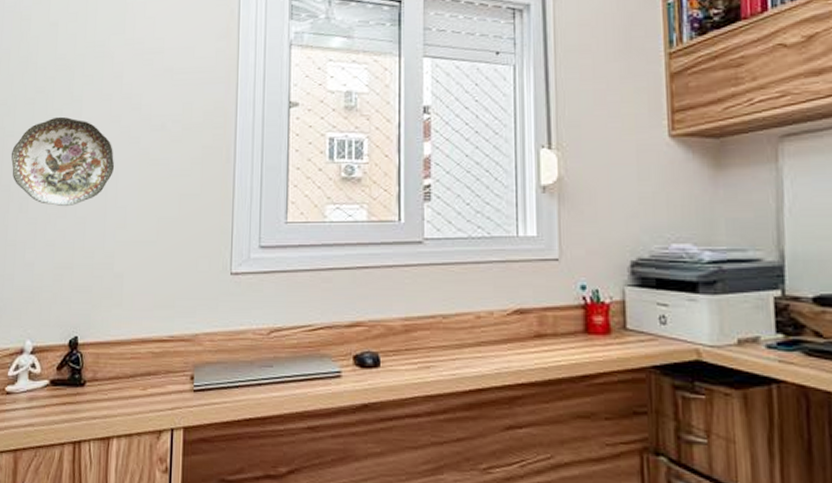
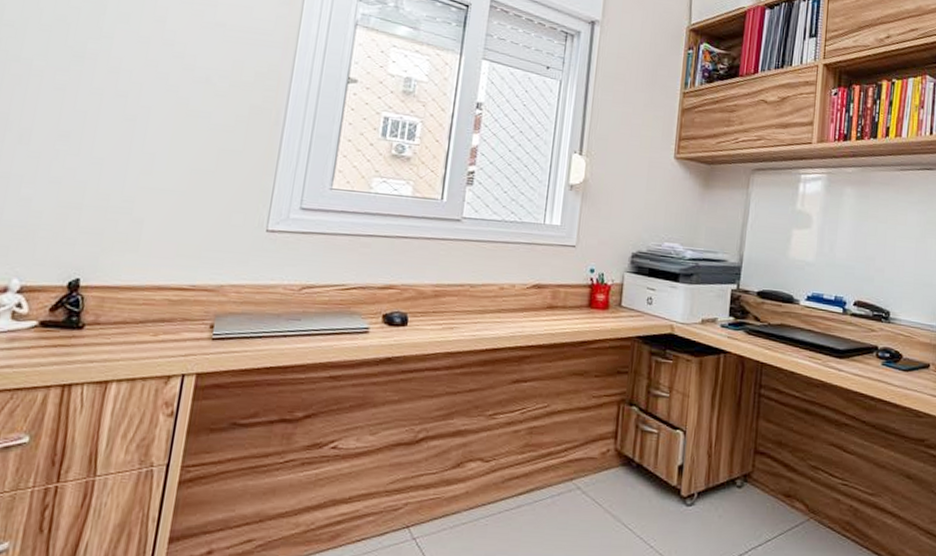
decorative plate: present [11,116,115,207] -> none [13,49,146,145]

